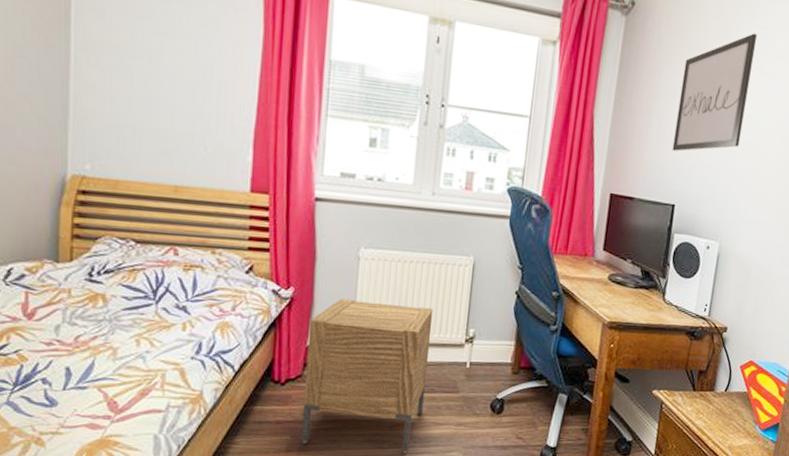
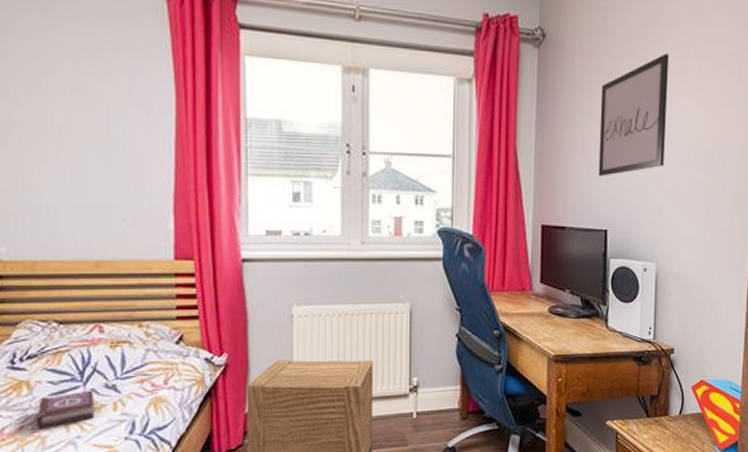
book: none [109,308,165,340] -> present [35,390,95,428]

